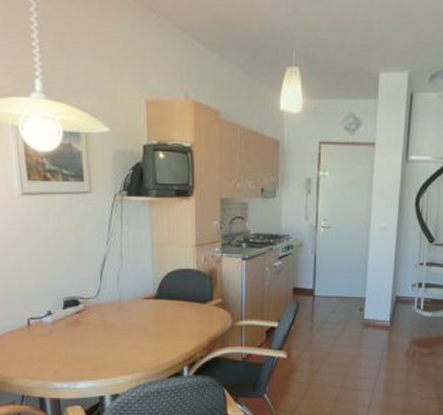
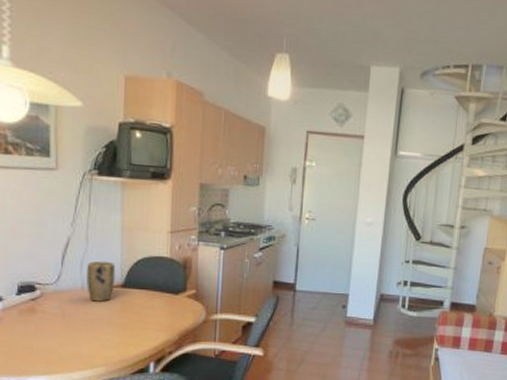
plant pot: none [123,275,149,313] -> present [87,260,116,302]

